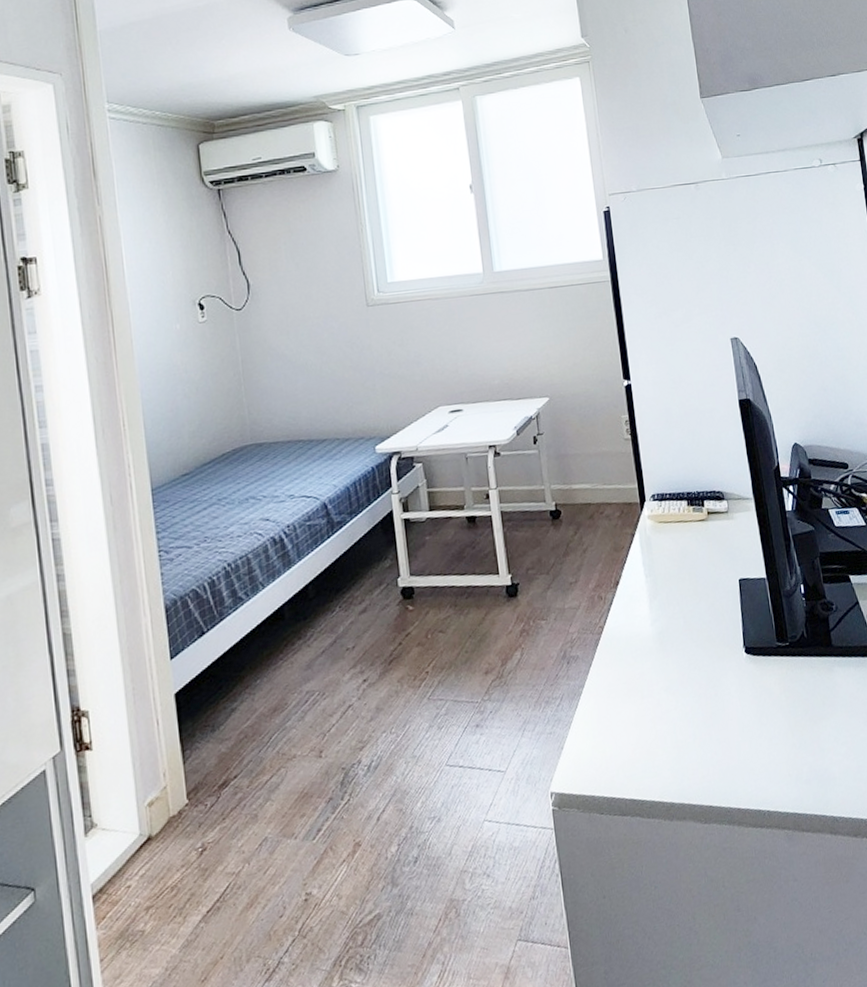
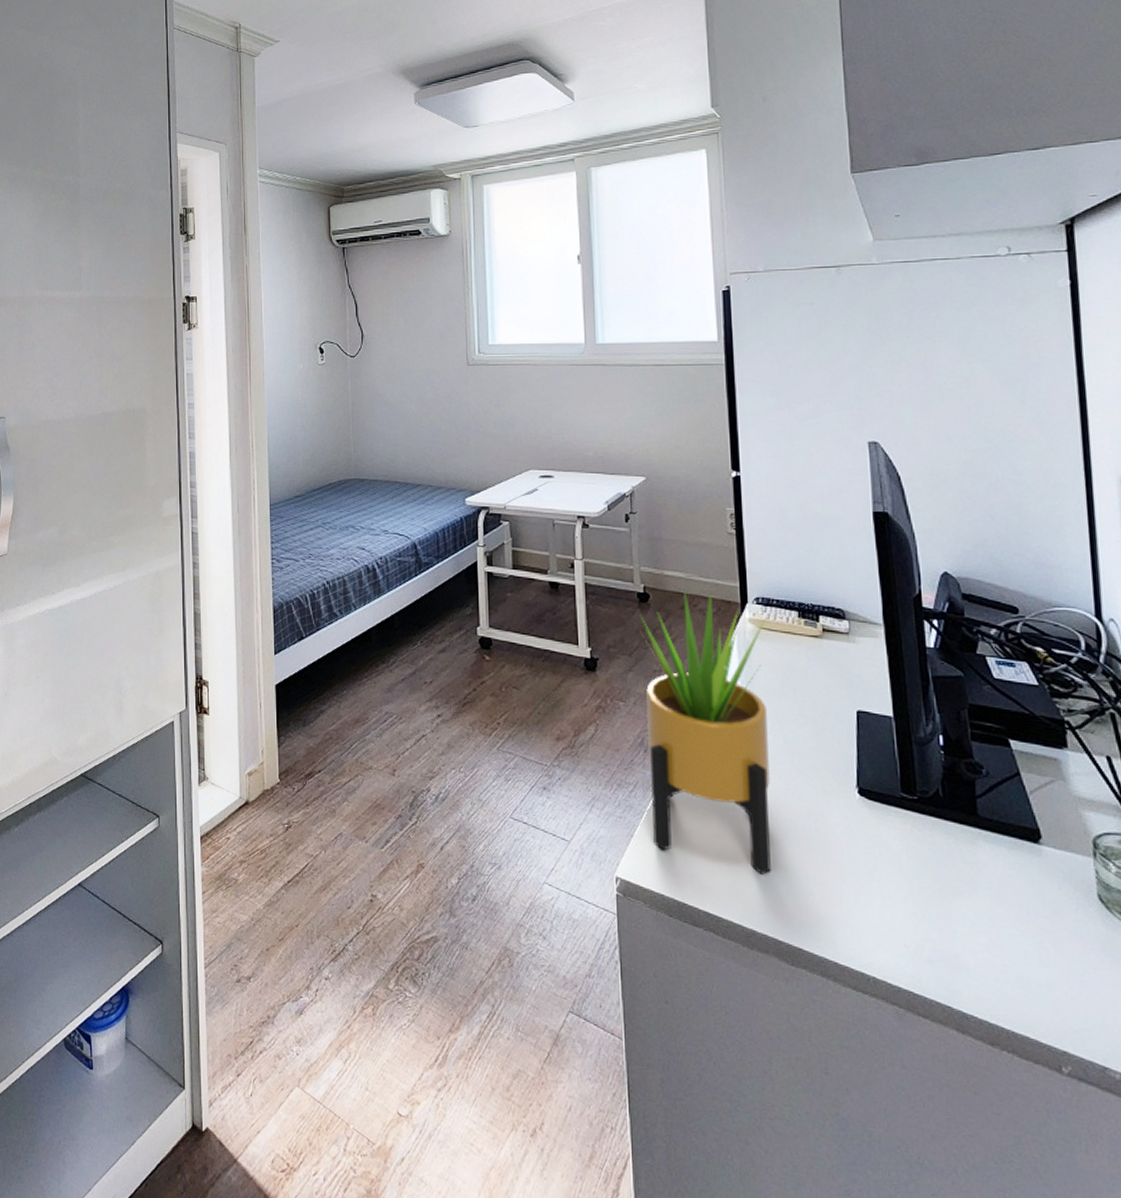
potted plant: none [553,492,682,754] -> present [639,586,771,875]

